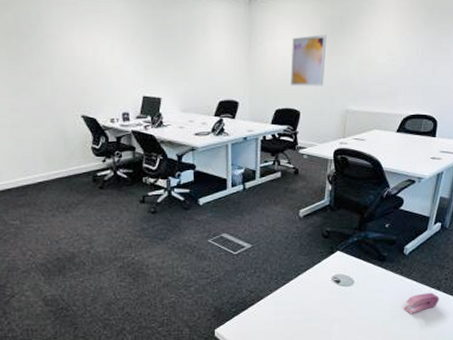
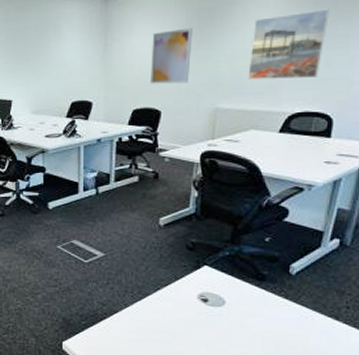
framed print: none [372,25,436,85] -> present [248,9,329,80]
stapler: present [404,293,439,315] -> none [290,322,338,347]

